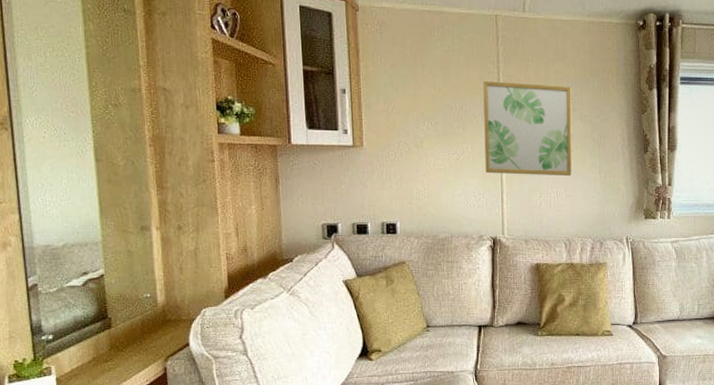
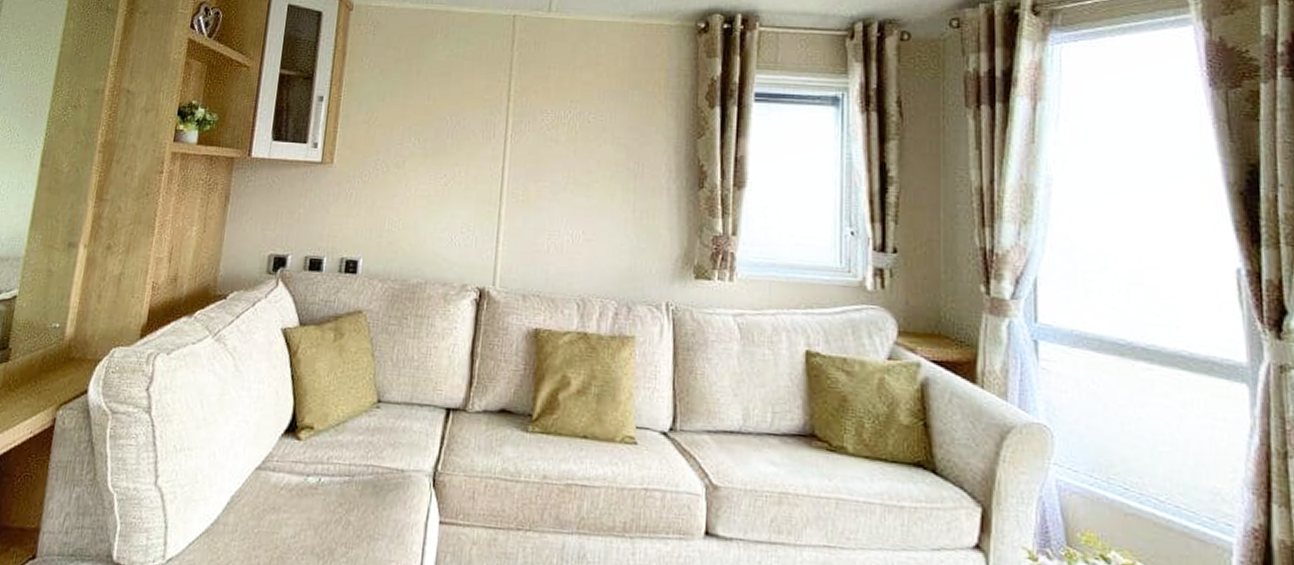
wall art: present [483,81,572,177] -> none [480,91,603,215]

